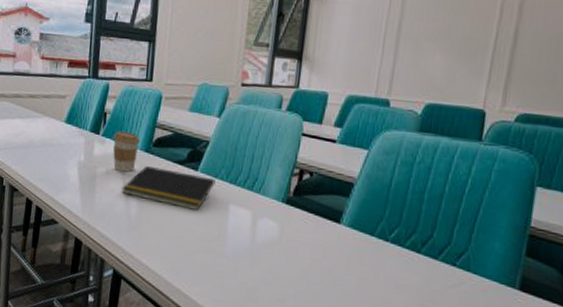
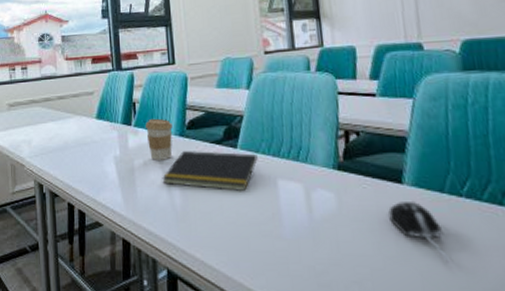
computer mouse: none [321,238,365,293] -> present [388,202,452,261]

